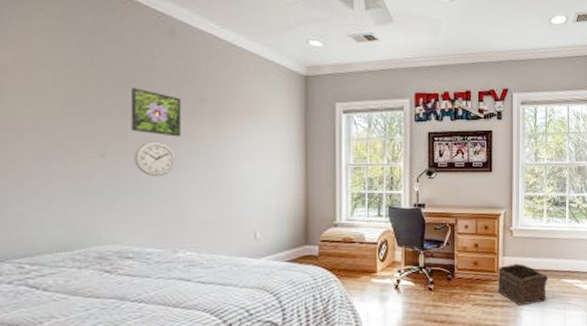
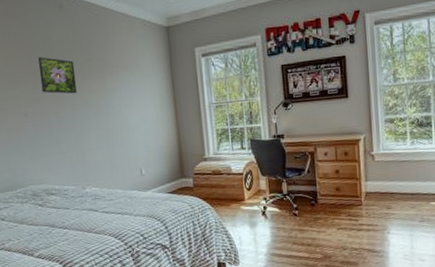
wall clock: present [134,141,176,177] -> none [46,99,77,129]
basket: present [497,263,549,305] -> none [361,188,416,229]

